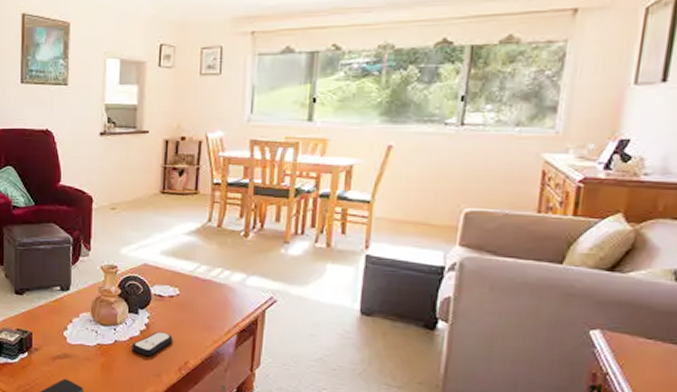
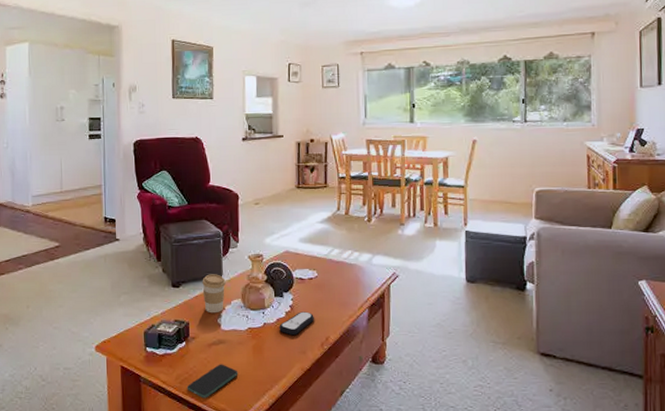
coffee cup: none [48,283,74,326] -> present [202,274,226,314]

